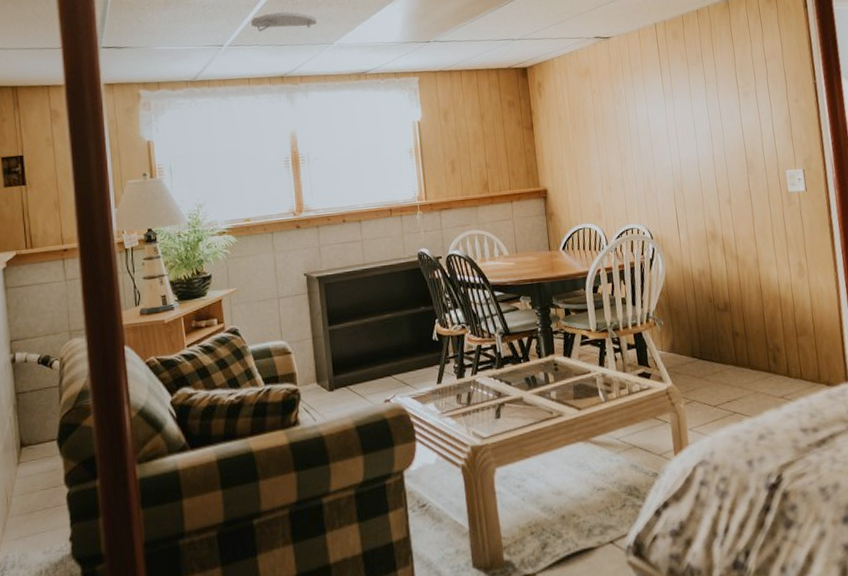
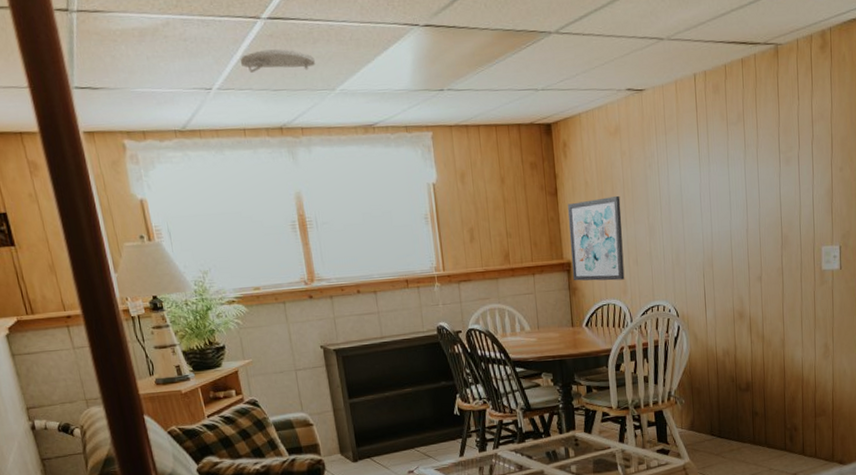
wall art: none [543,128,599,207] -> present [568,195,625,281]

